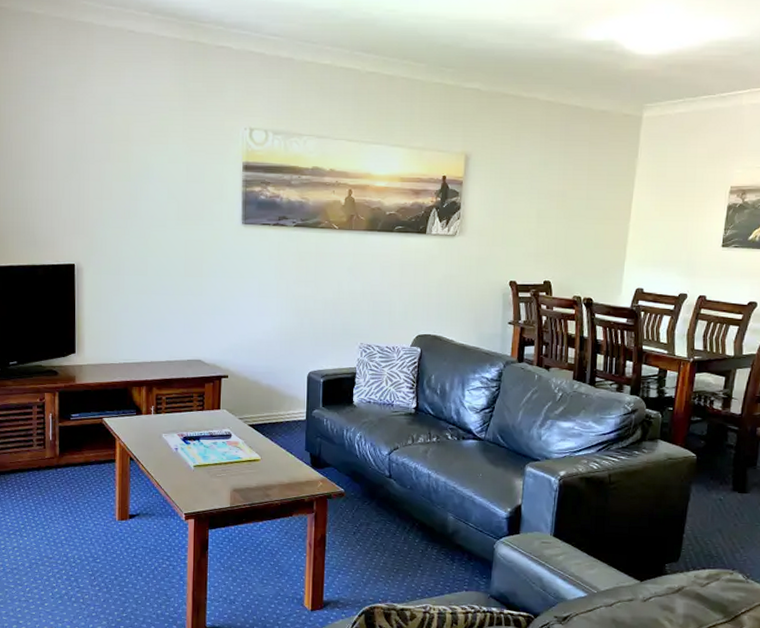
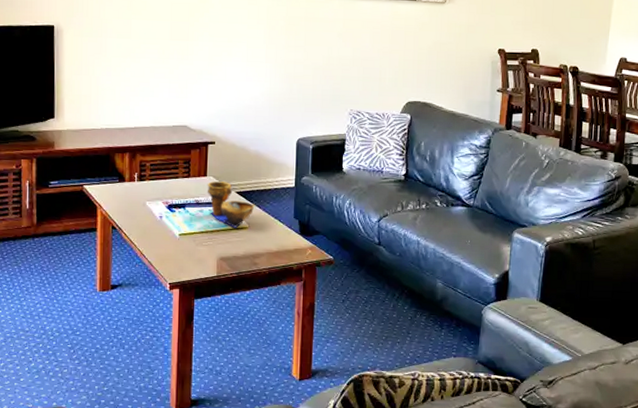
decorative bowl: none [220,414,267,460] -> present [207,181,255,228]

